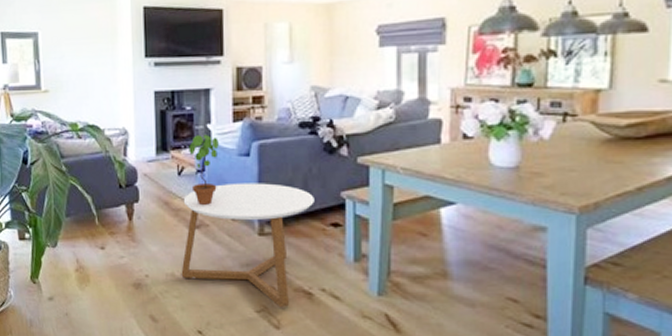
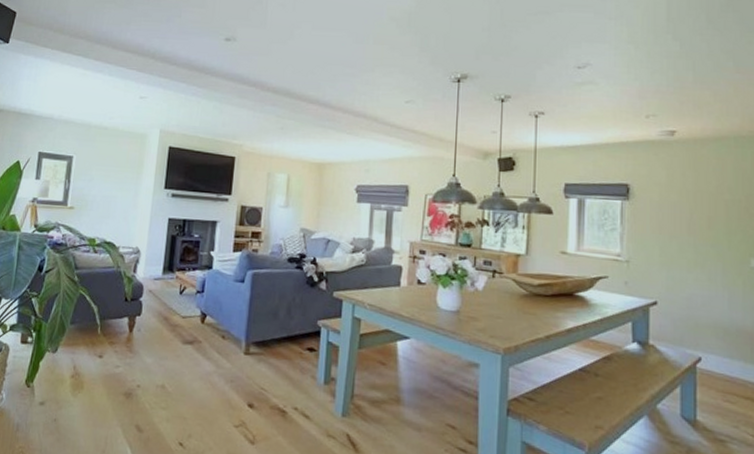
coffee table: present [181,183,314,308] -> none [170,305,295,424]
potted plant: present [189,135,219,205] -> none [190,260,219,323]

